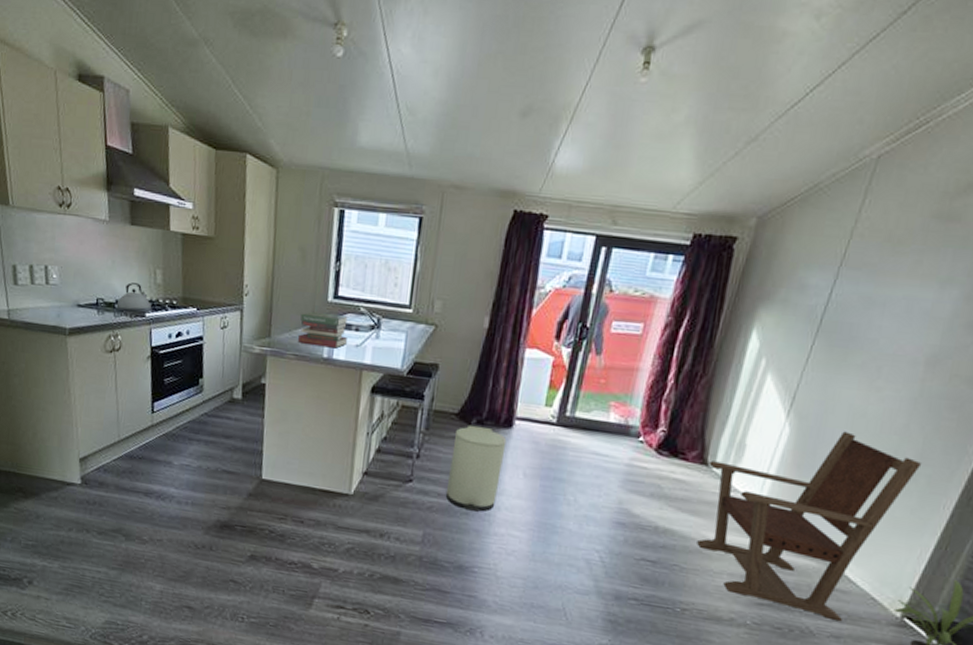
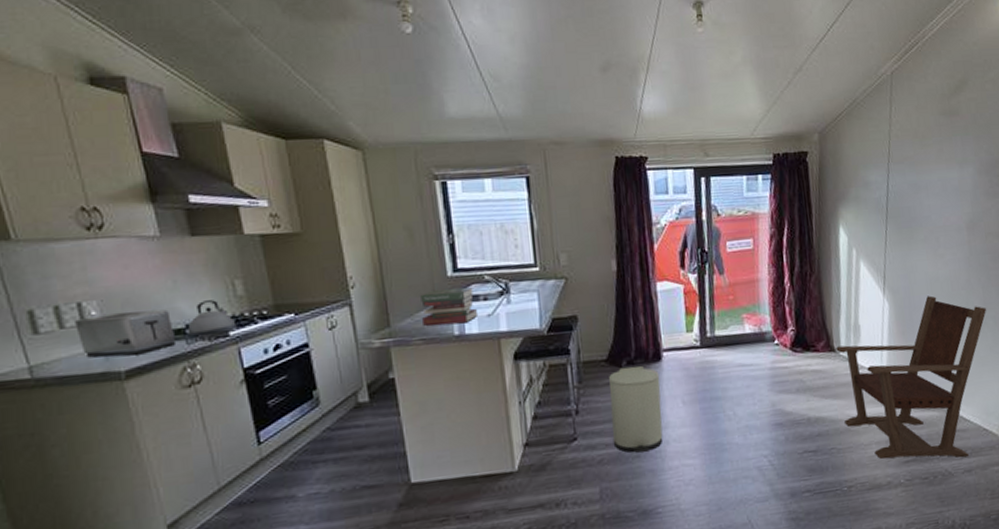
toaster: none [41,278,108,318] -> present [75,309,177,358]

